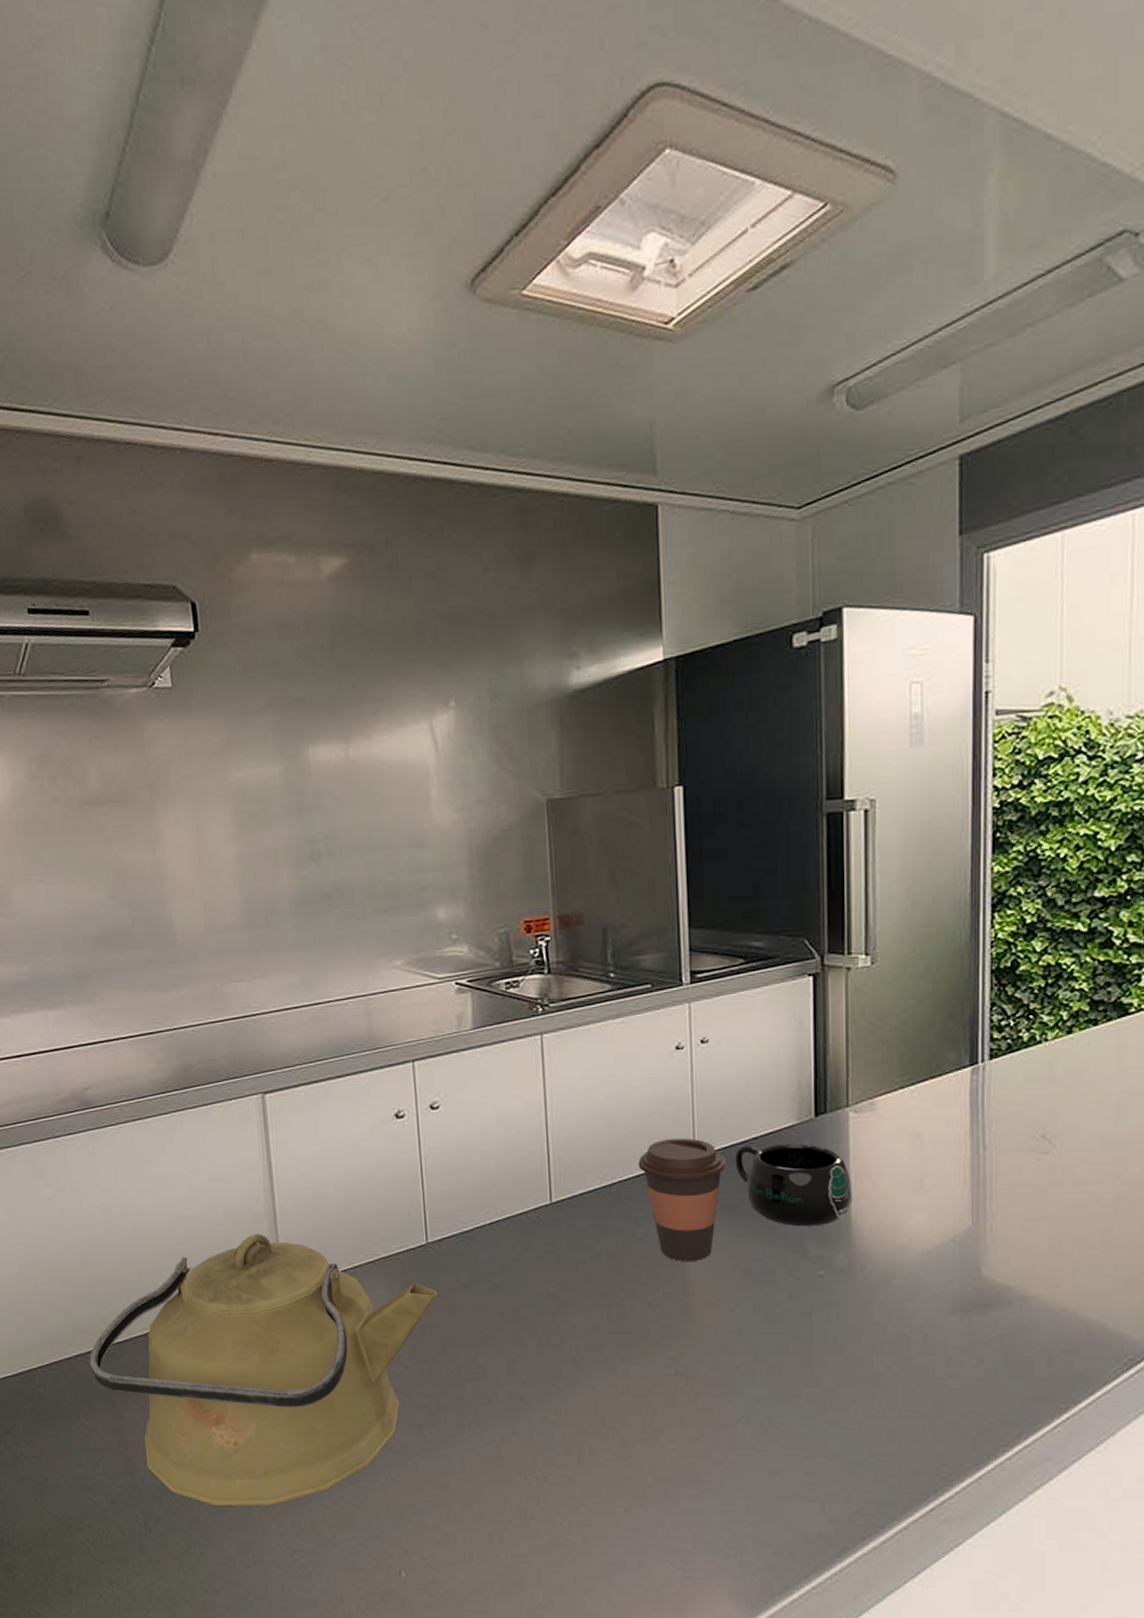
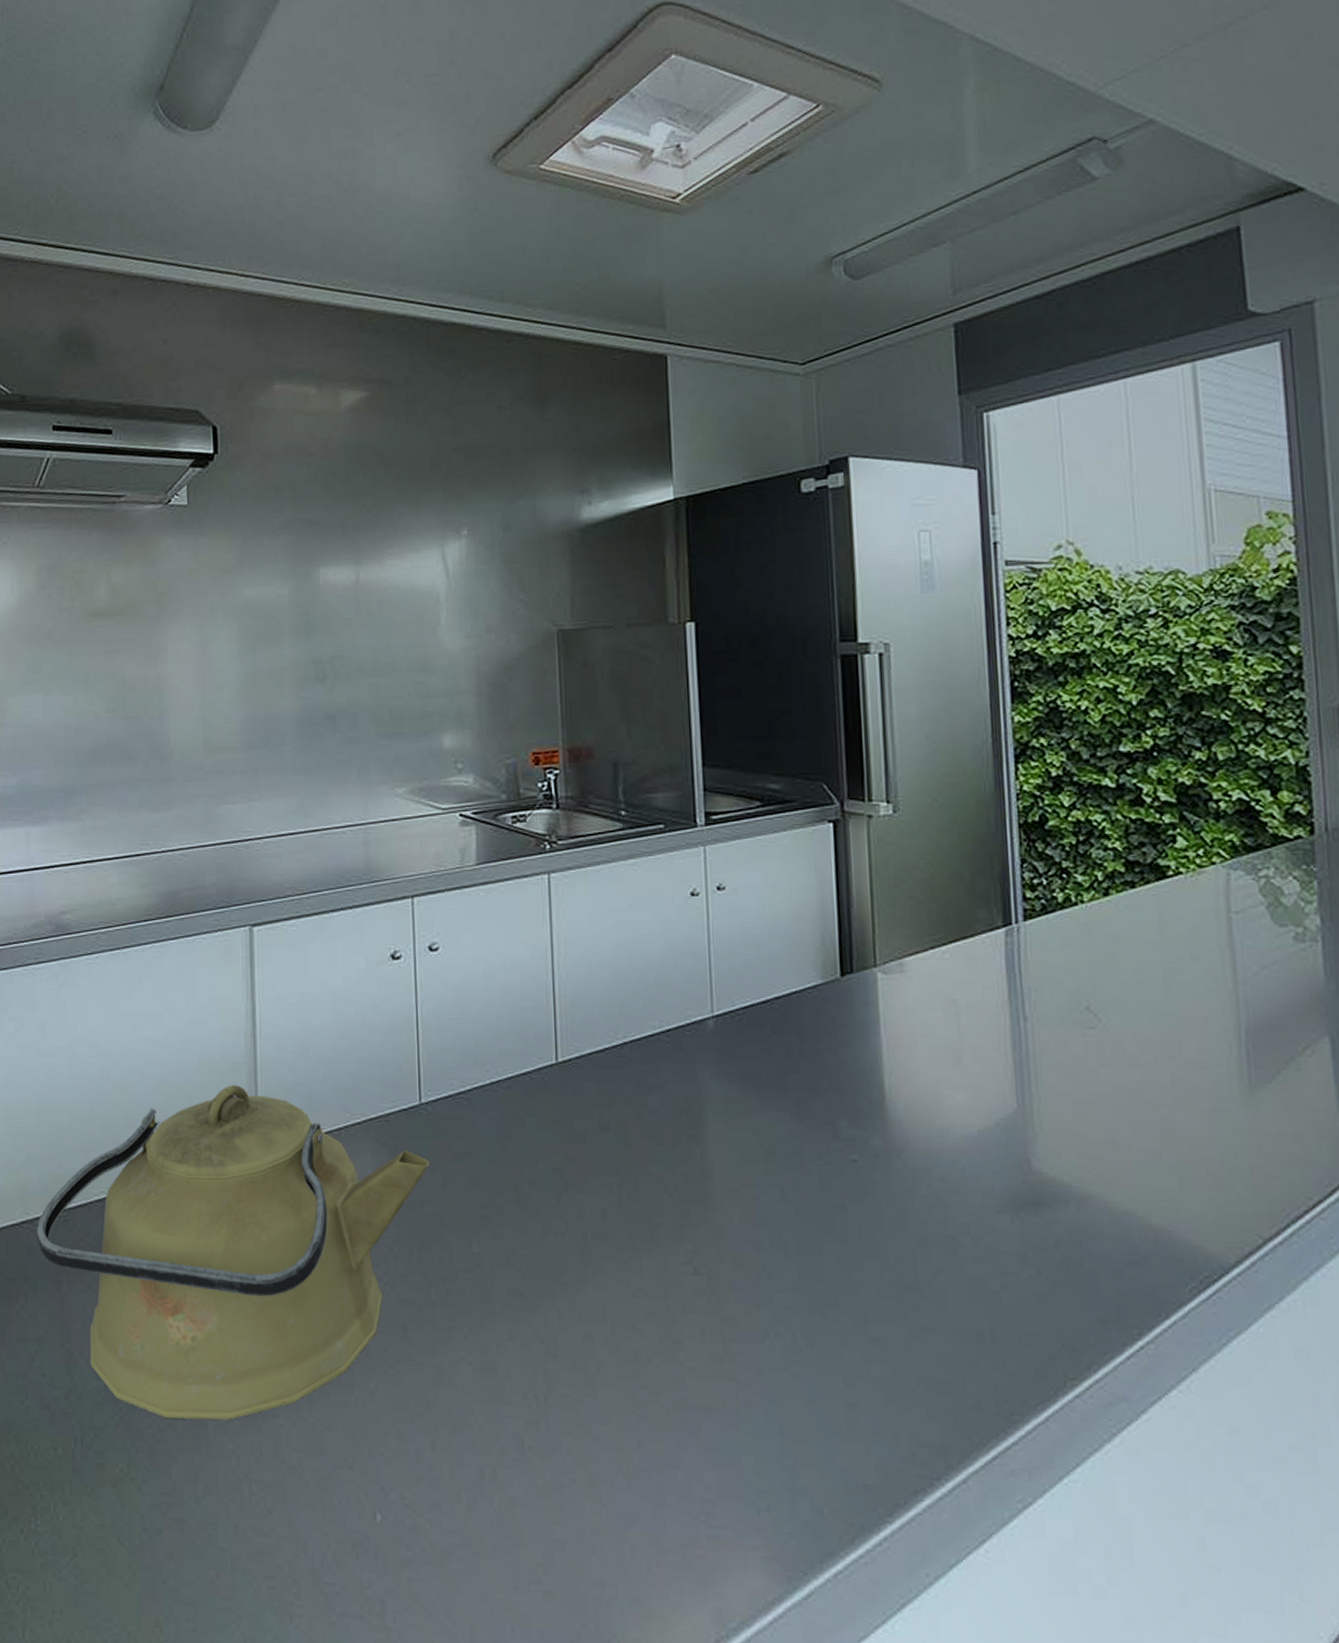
coffee cup: present [638,1138,727,1261] -> none [651,994,747,1137]
mug: present [735,1143,853,1227] -> none [756,1005,886,1102]

